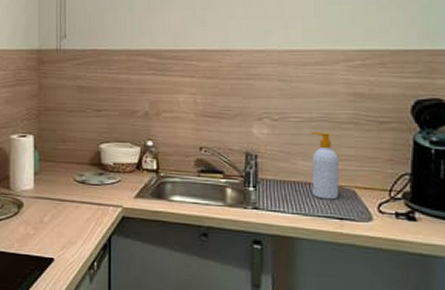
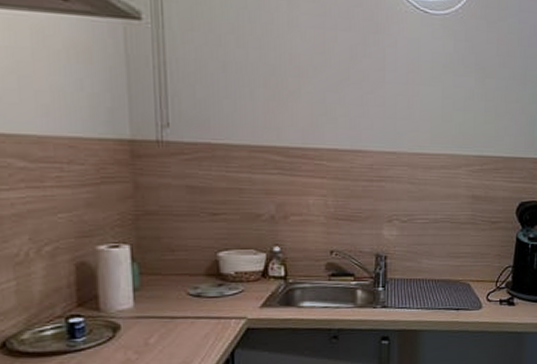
soap bottle: present [311,131,339,200] -> none [434,232,457,294]

